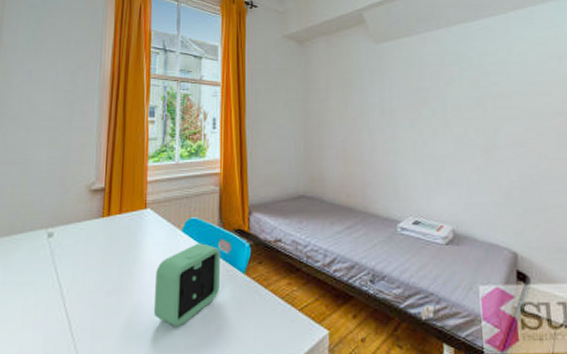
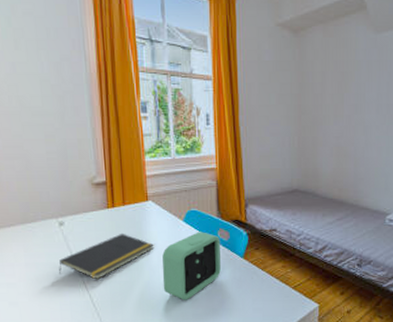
notepad: none [37,245,148,302] -> present [58,233,154,280]

